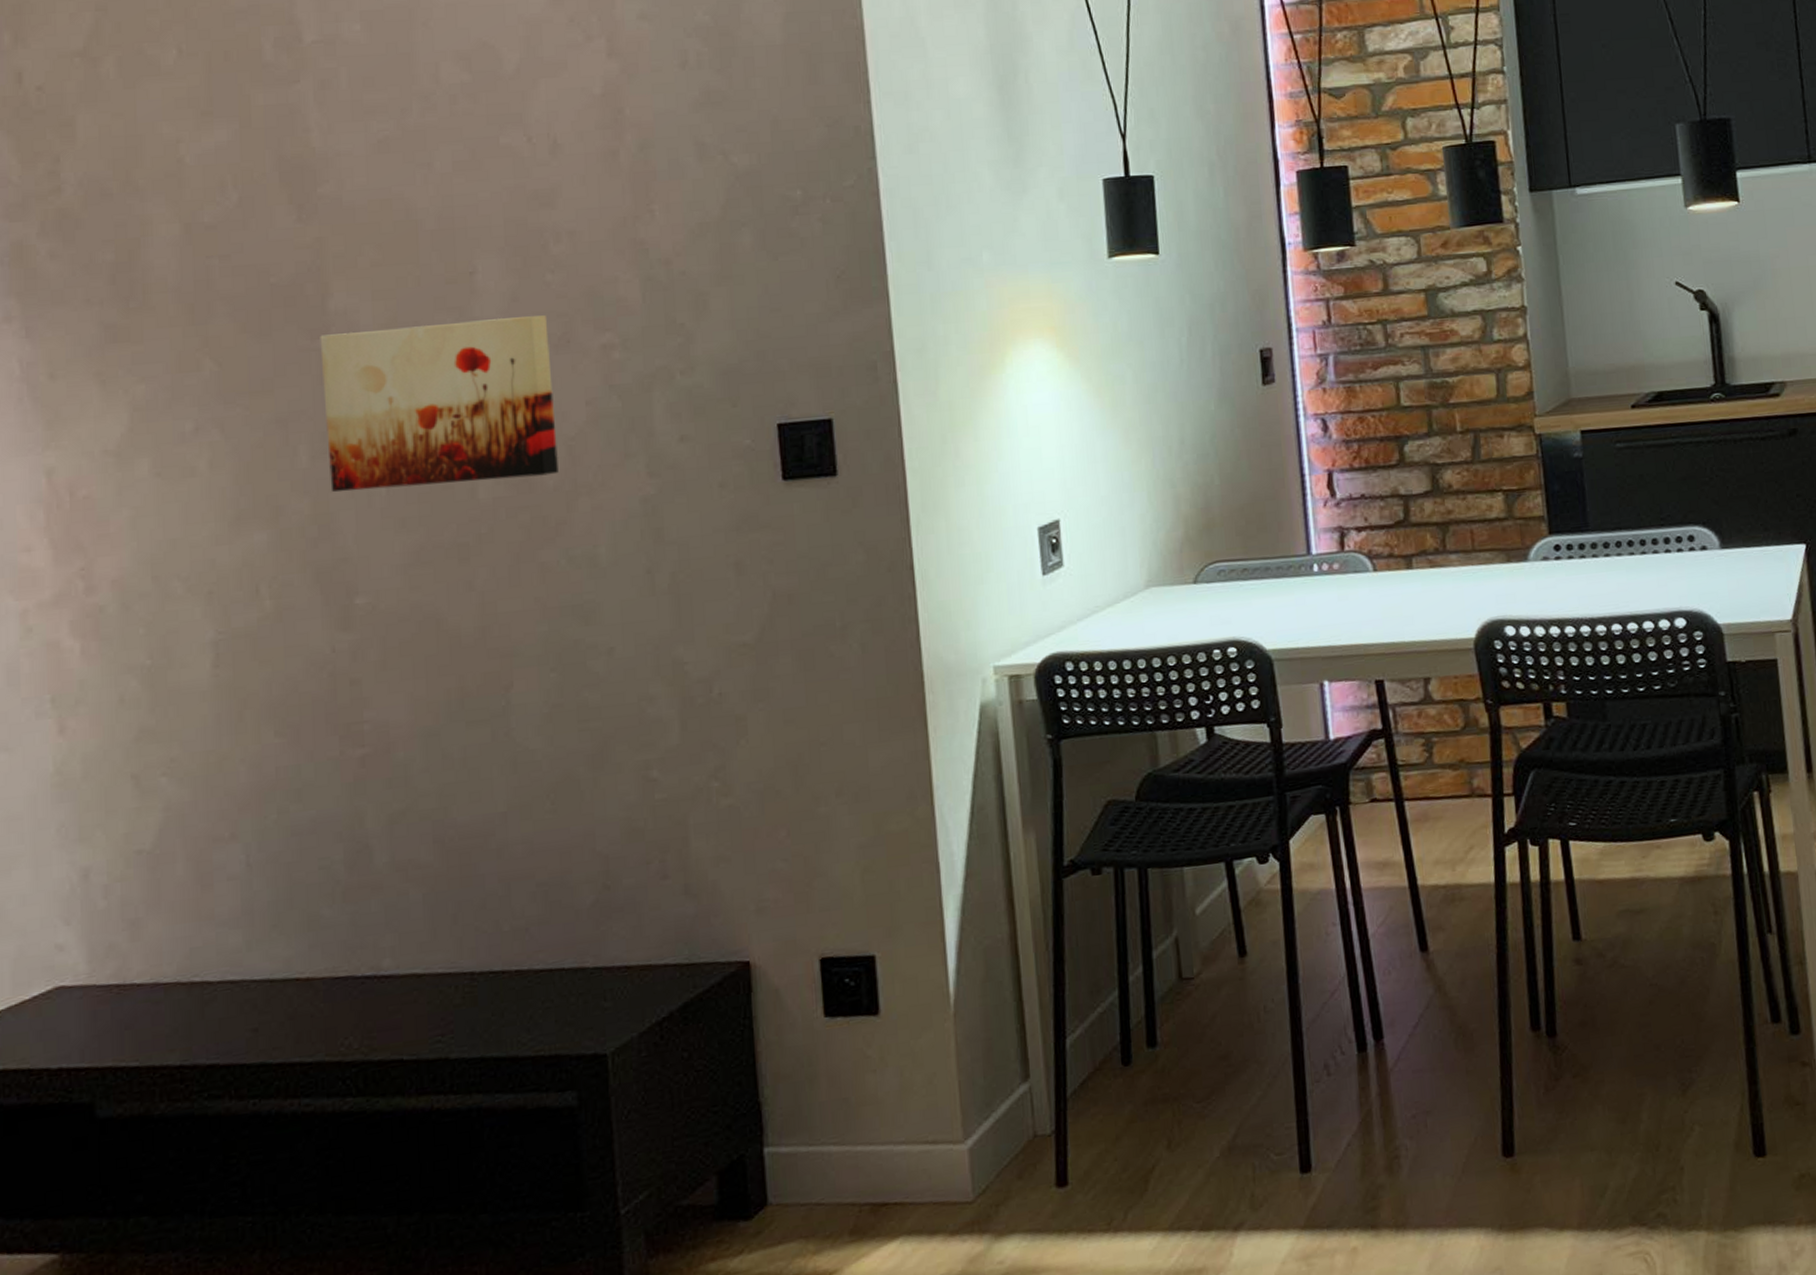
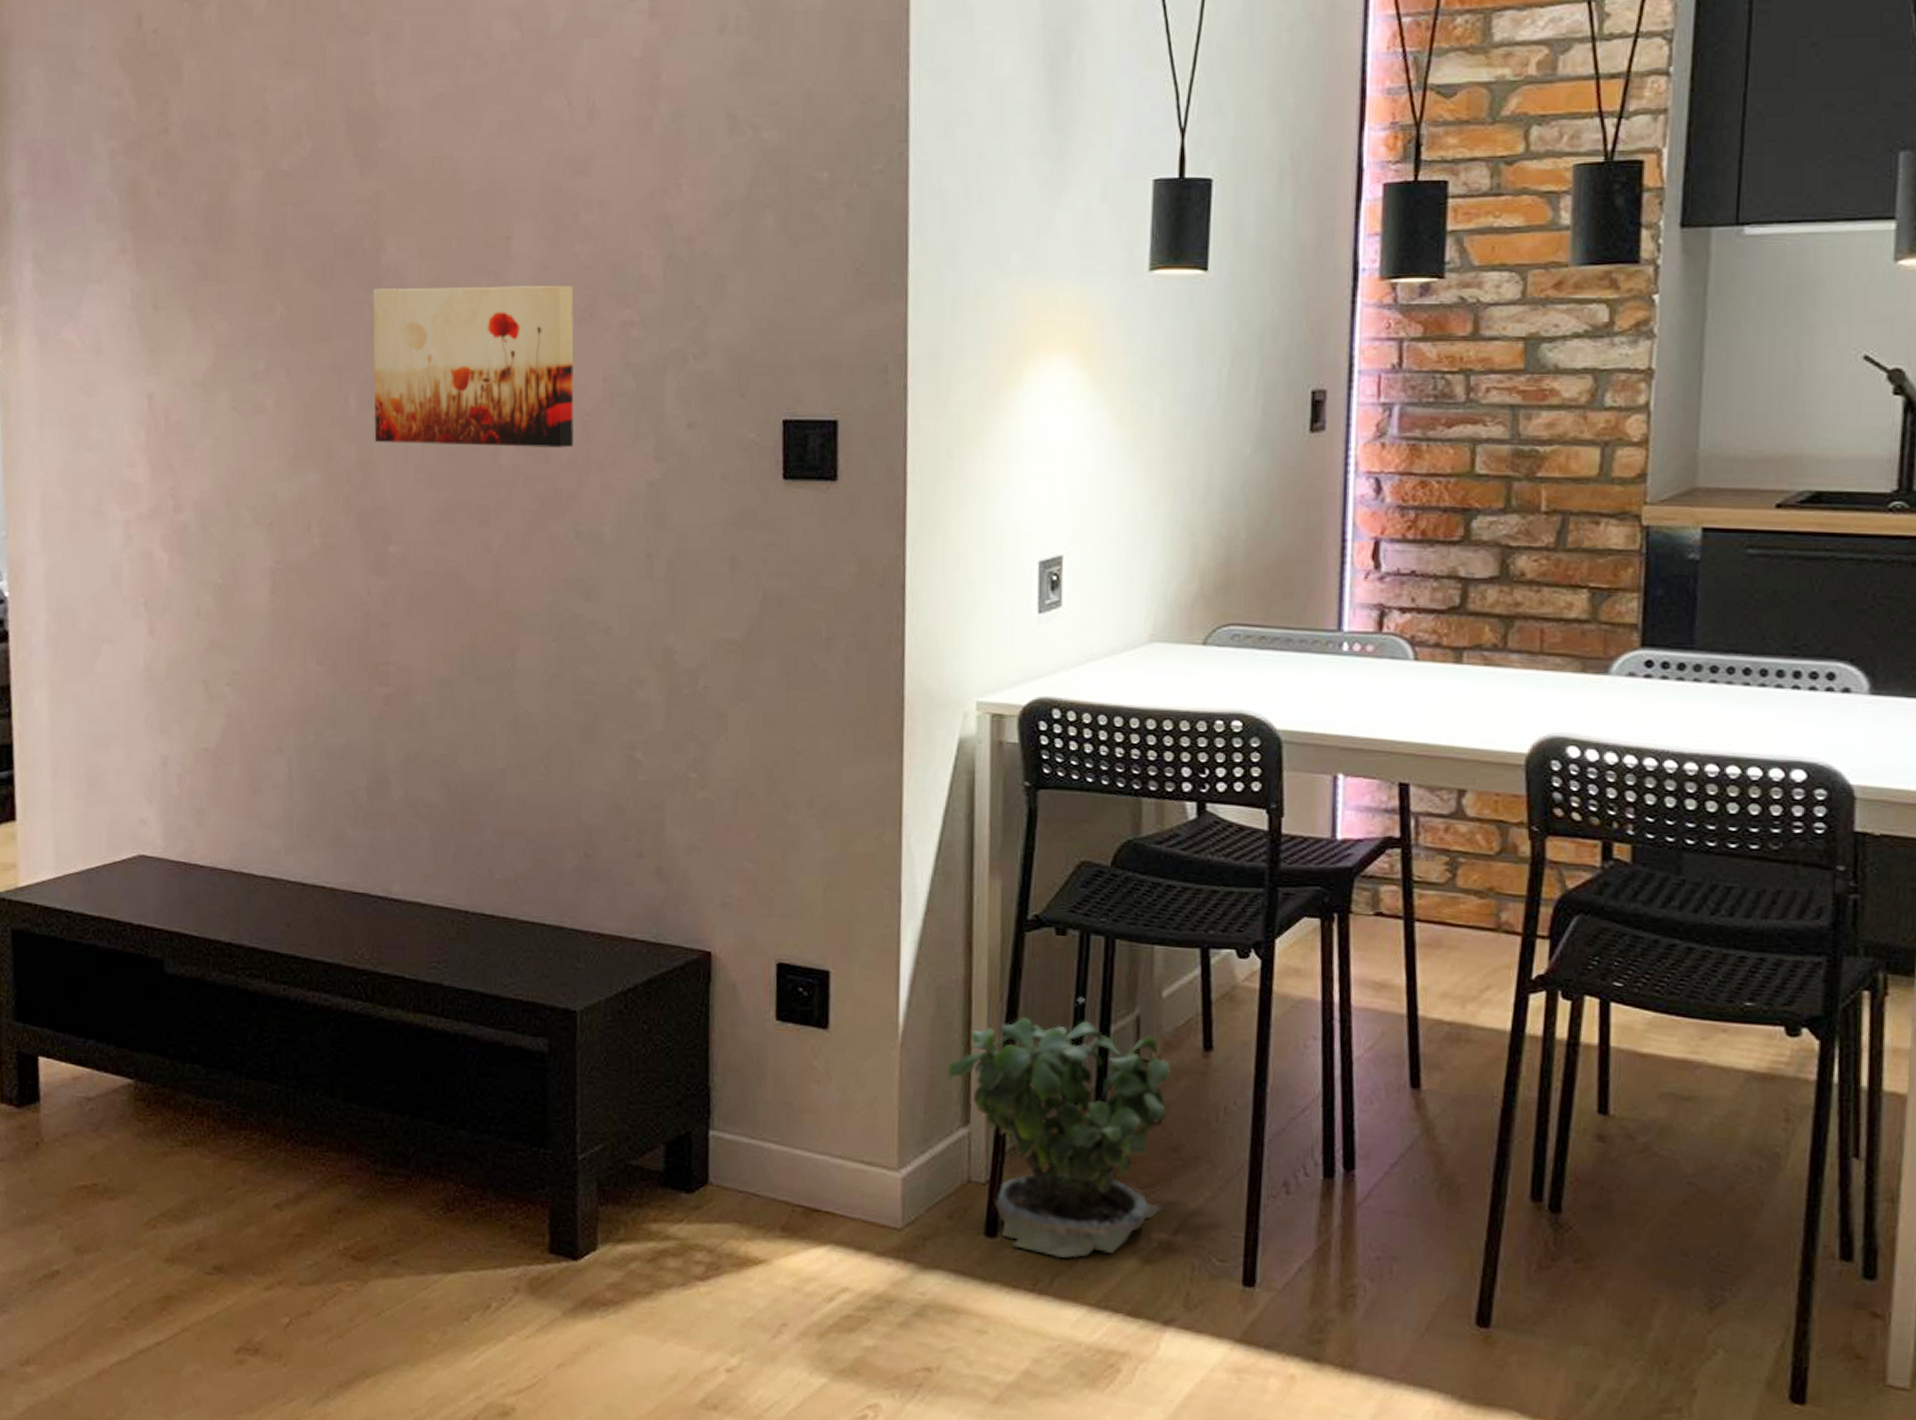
potted plant: none [1003,930,1221,1192] -> present [948,997,1170,1259]

